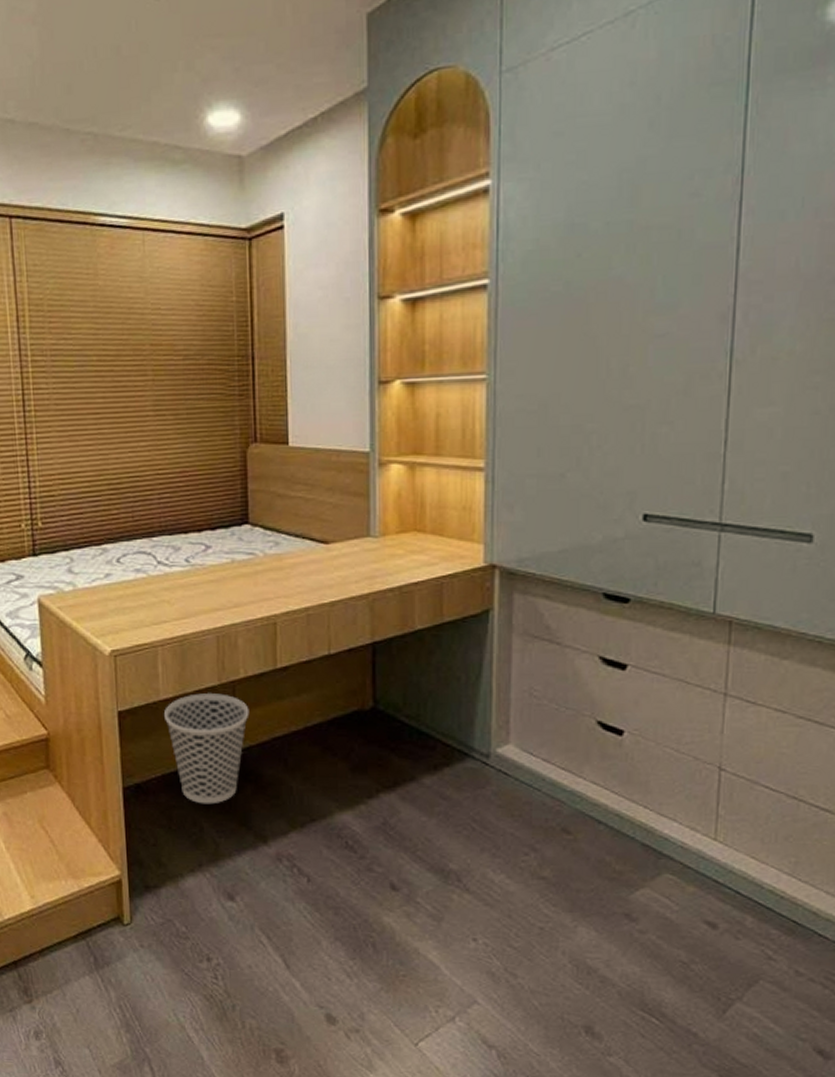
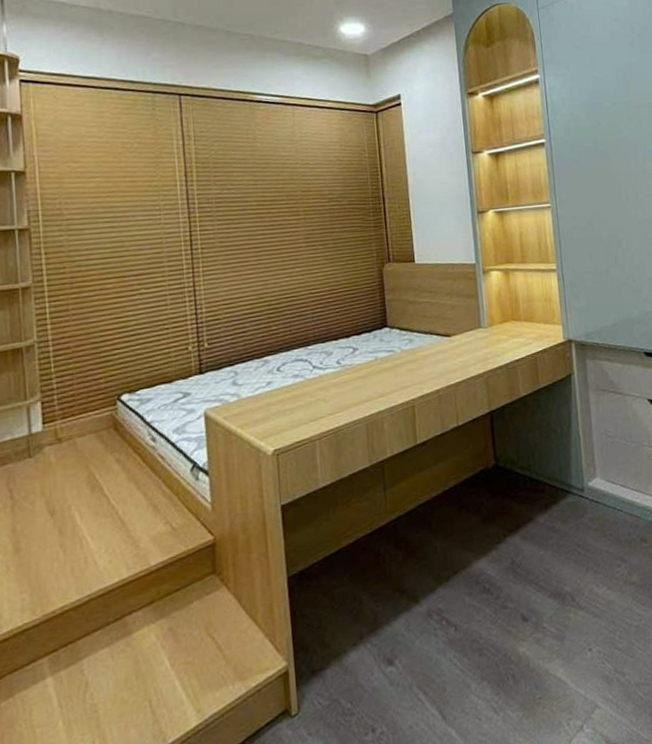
wastebasket: present [164,693,250,804] -> none [323,474,397,579]

